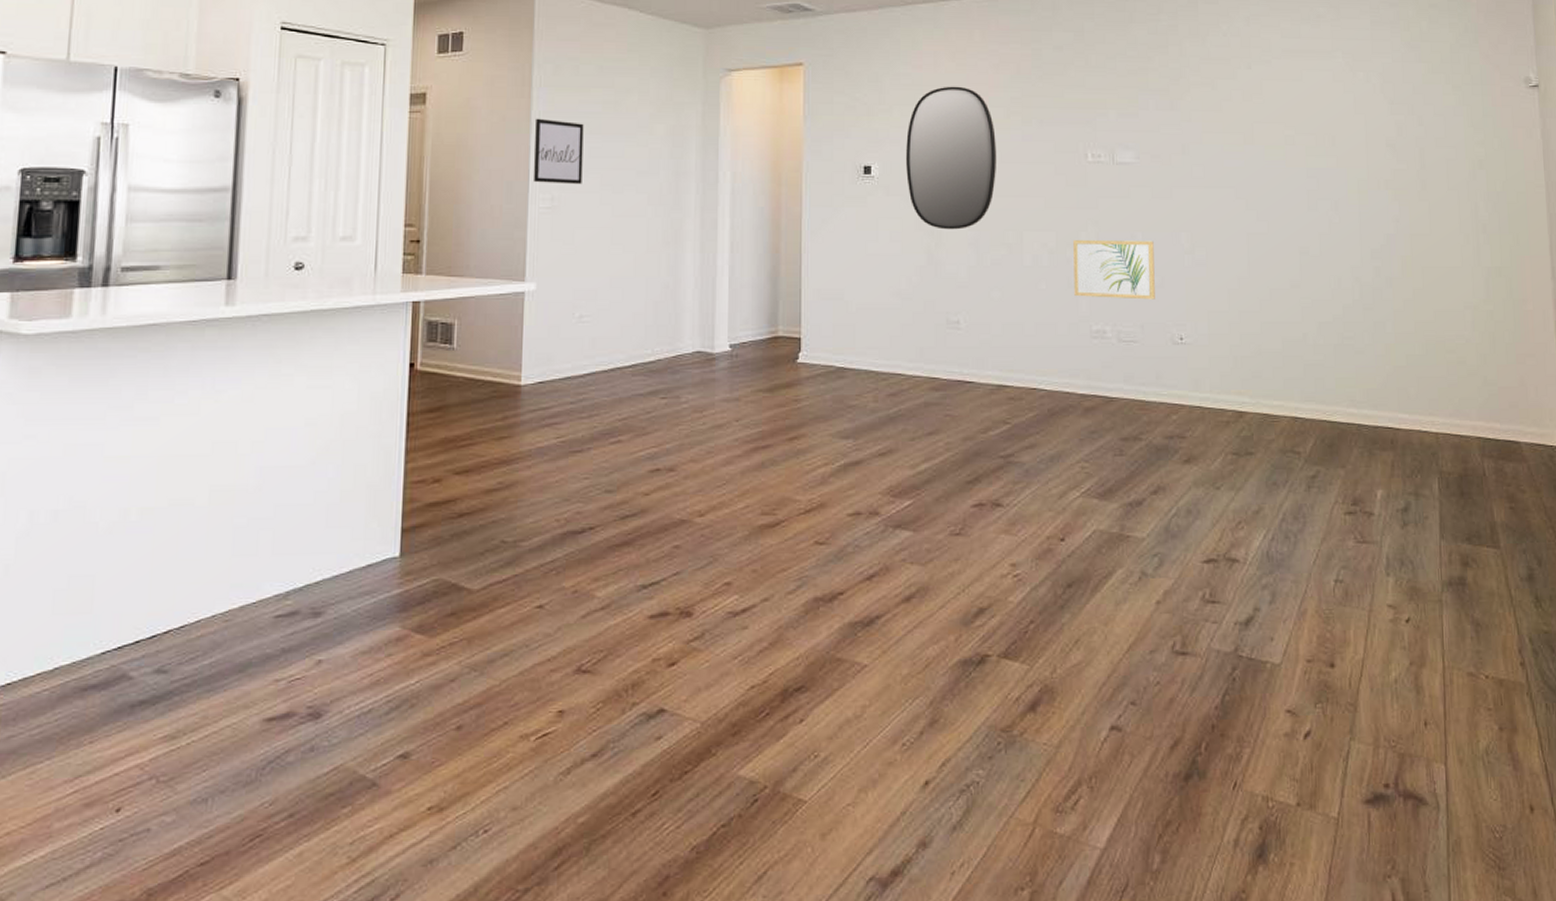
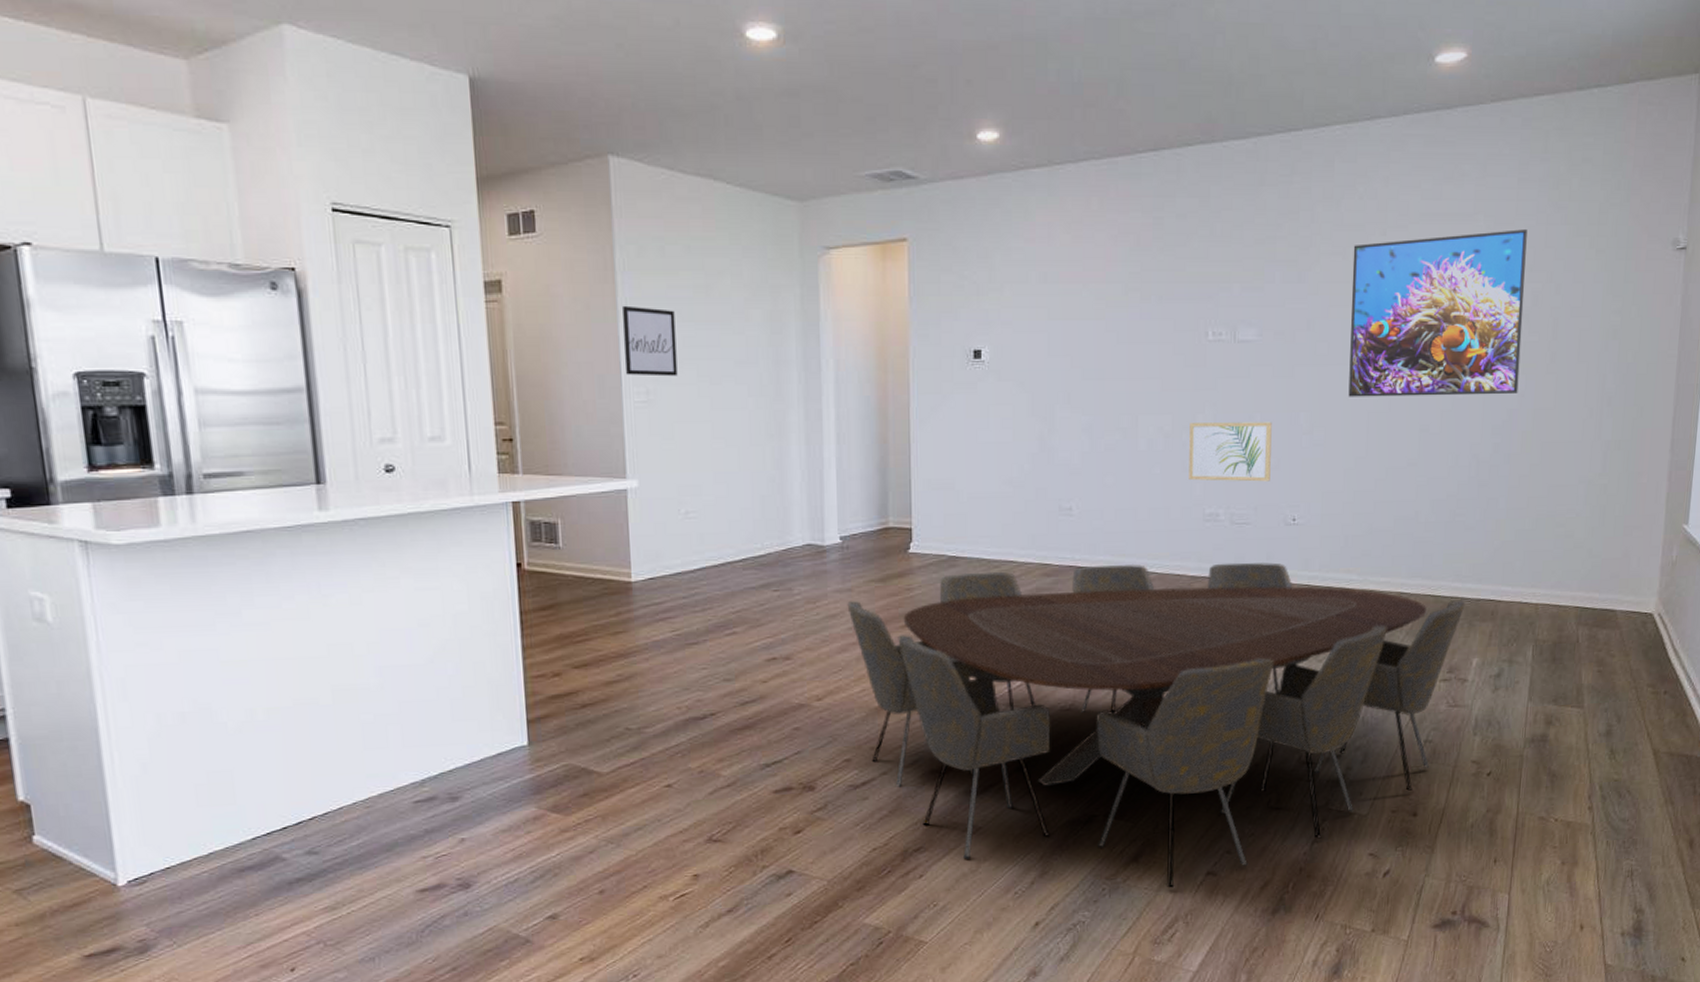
dining table: none [734,380,1362,744] -> present [847,562,1464,888]
home mirror: present [906,86,997,230] -> none [1018,261,1114,415]
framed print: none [1221,66,1393,220] -> present [1348,229,1527,397]

